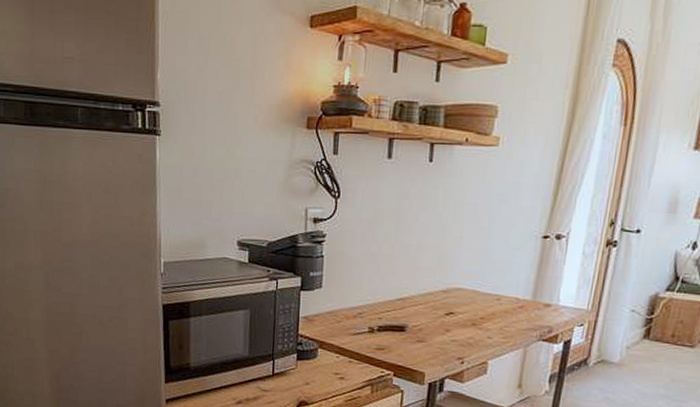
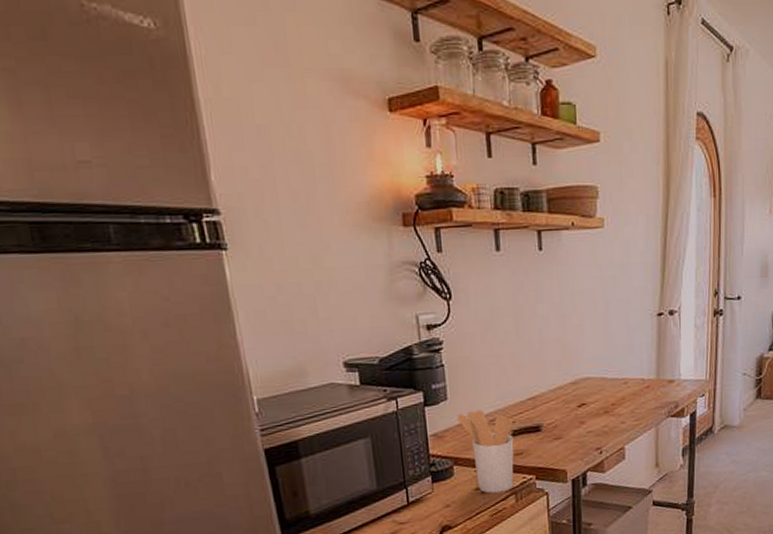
utensil holder: none [328,301,379,382] -> present [457,410,514,493]

